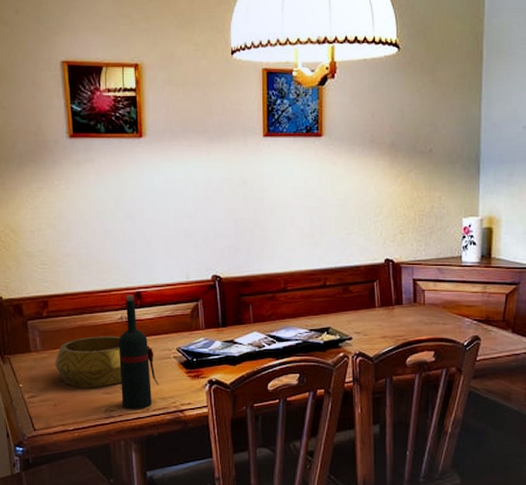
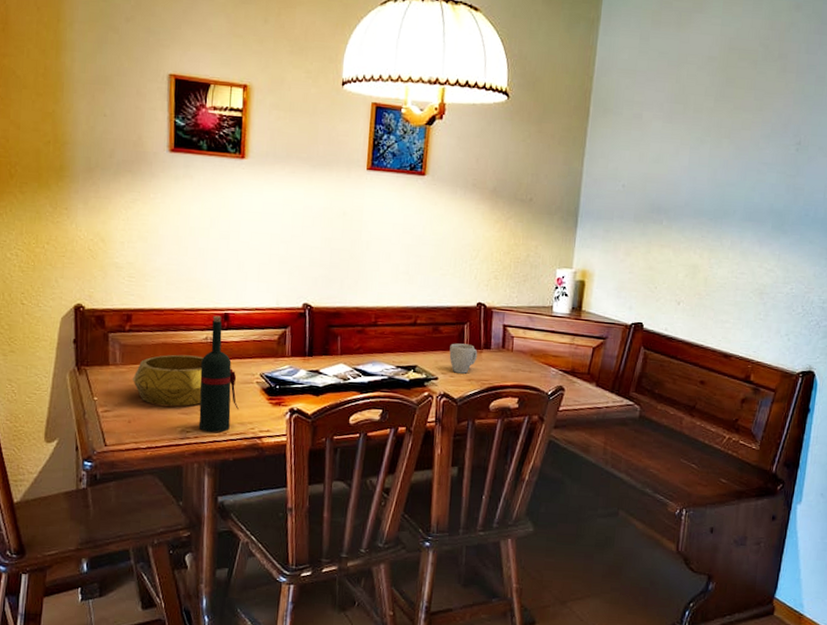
mug: none [361,301,390,331] -> present [449,343,478,374]

